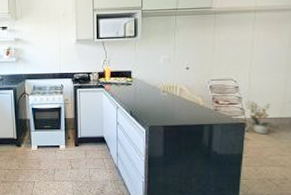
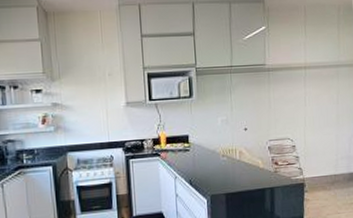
potted plant: present [245,101,277,135] -> none [302,159,333,194]

